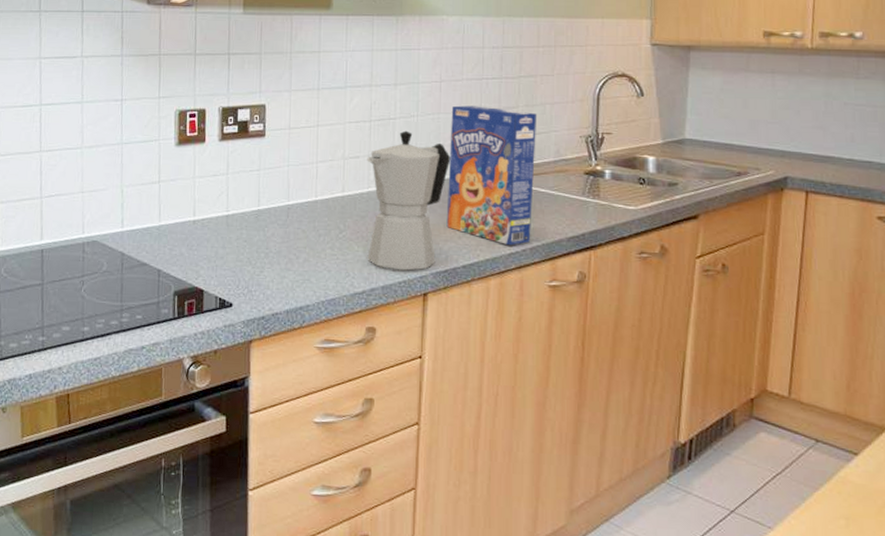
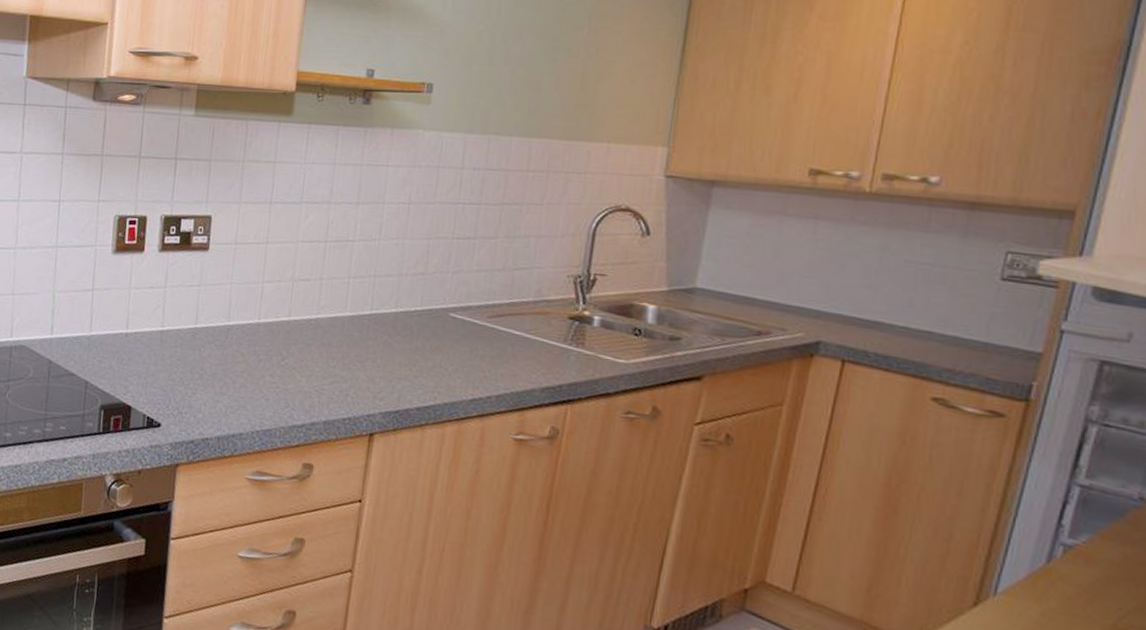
moka pot: present [367,130,451,271] -> none [310,254,414,408]
cereal box: present [446,105,537,246] -> none [402,231,519,391]

